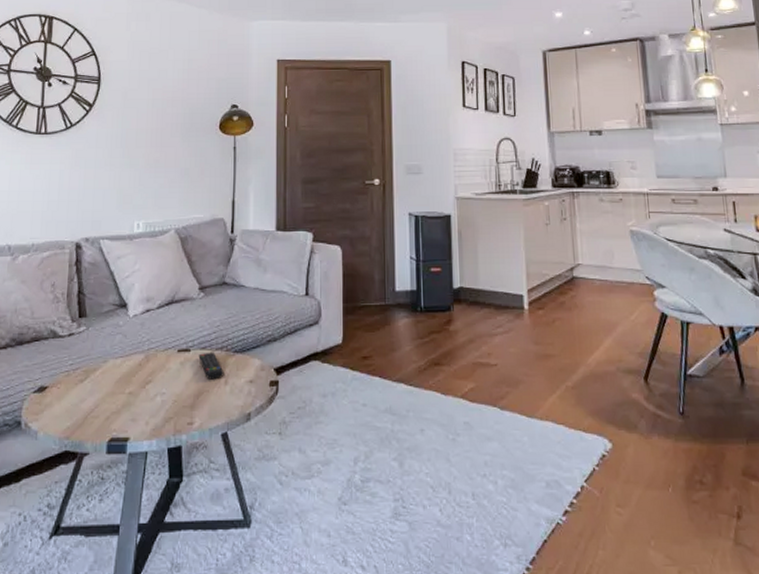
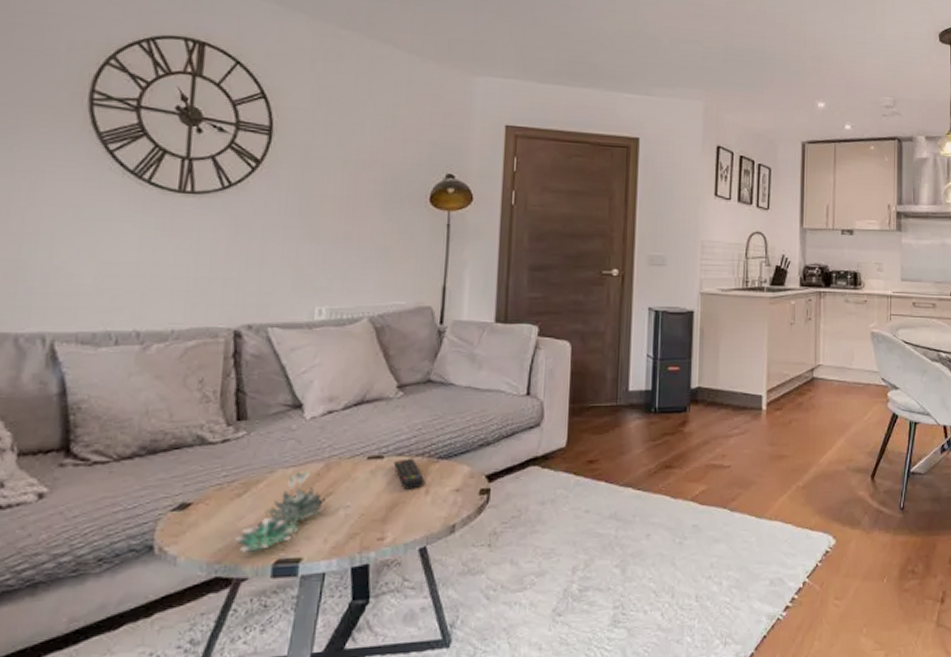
succulent plant: none [79,360,146,430] -> present [235,470,325,552]

